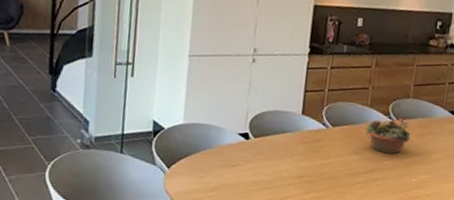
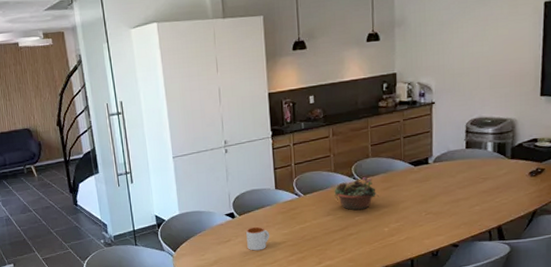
mug: none [257,153,286,182] -> present [246,226,270,251]

